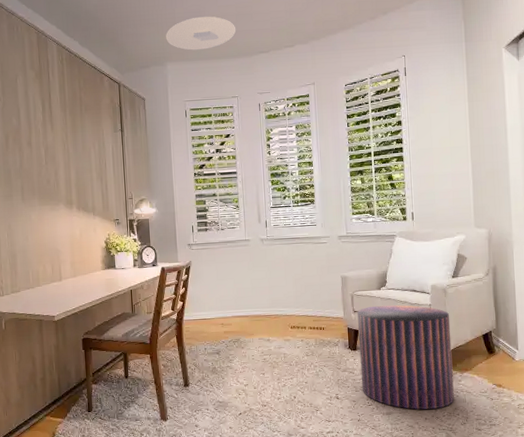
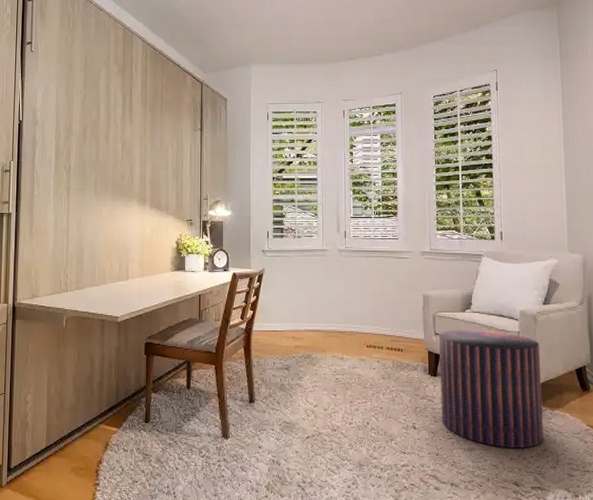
ceiling light: present [166,16,237,51] -> none [252,21,324,54]

